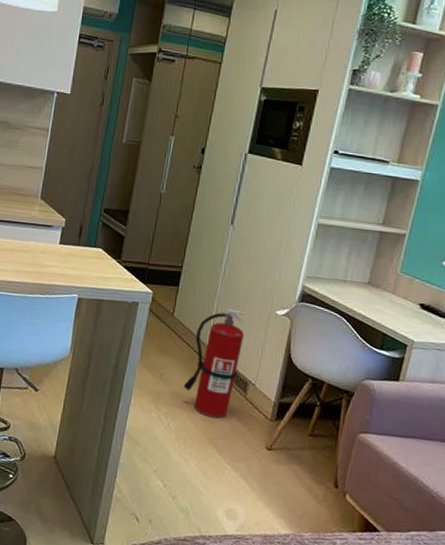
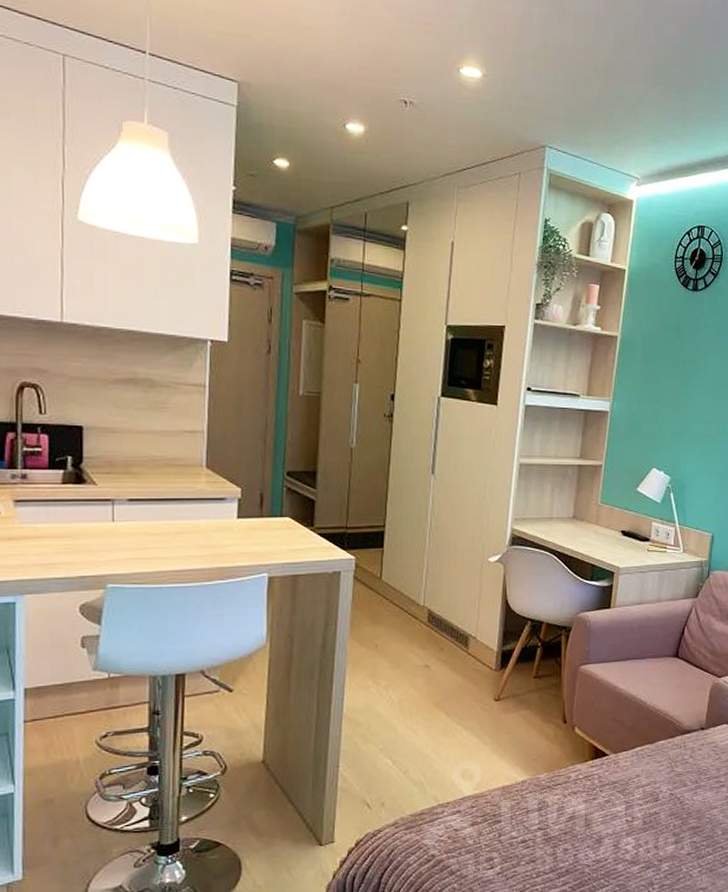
fire extinguisher: present [183,308,247,418] -> none [401,563,460,680]

